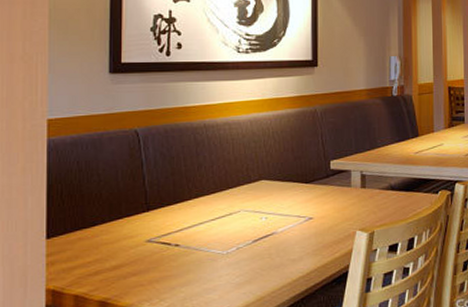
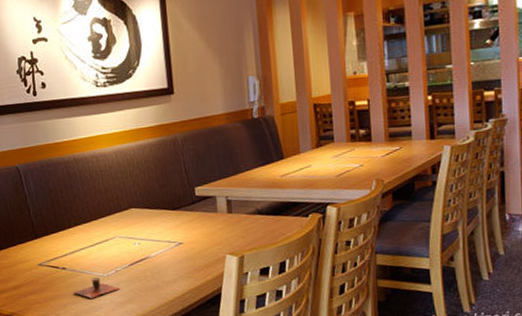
cup: none [185,254,240,280] -> present [73,276,120,299]

